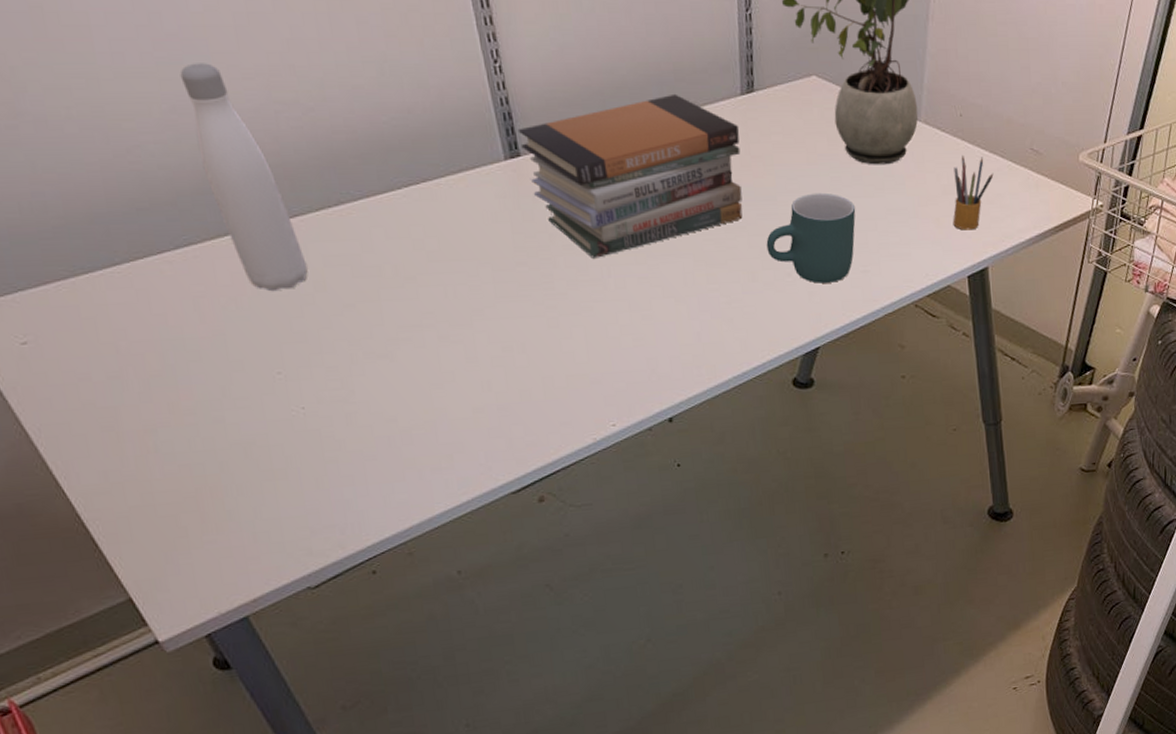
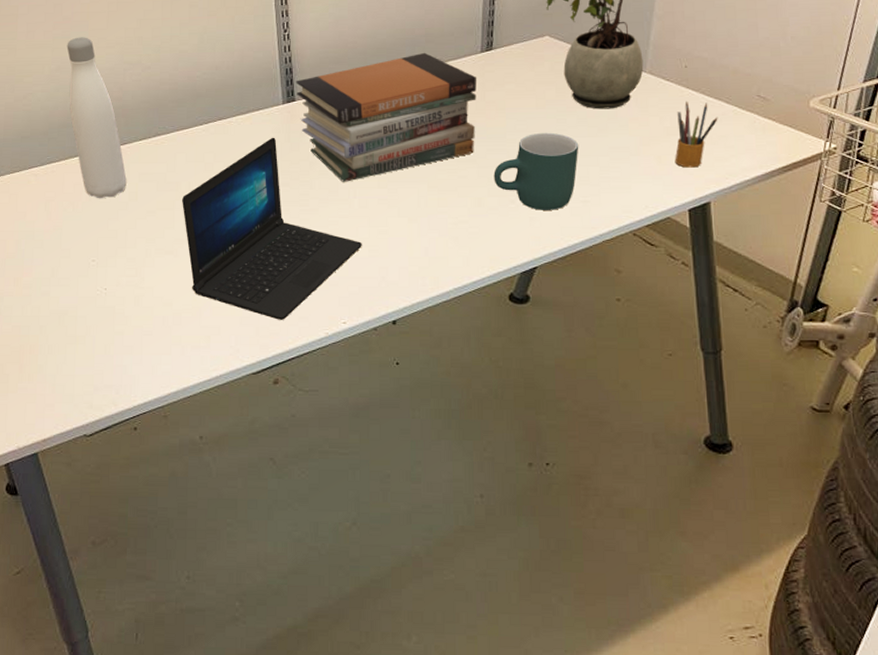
laptop: none [389,203,625,428] -> present [182,137,362,320]

